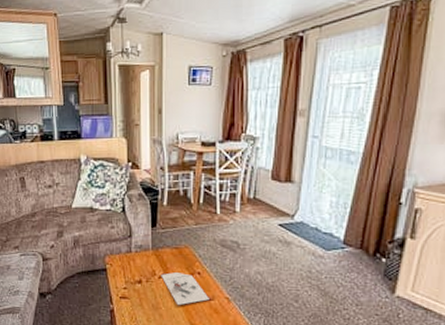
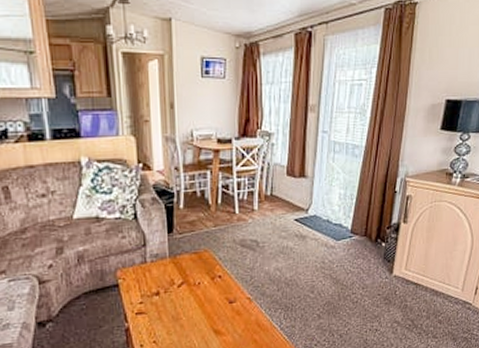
architectural model: present [161,272,209,305] -> none [180,278,231,312]

